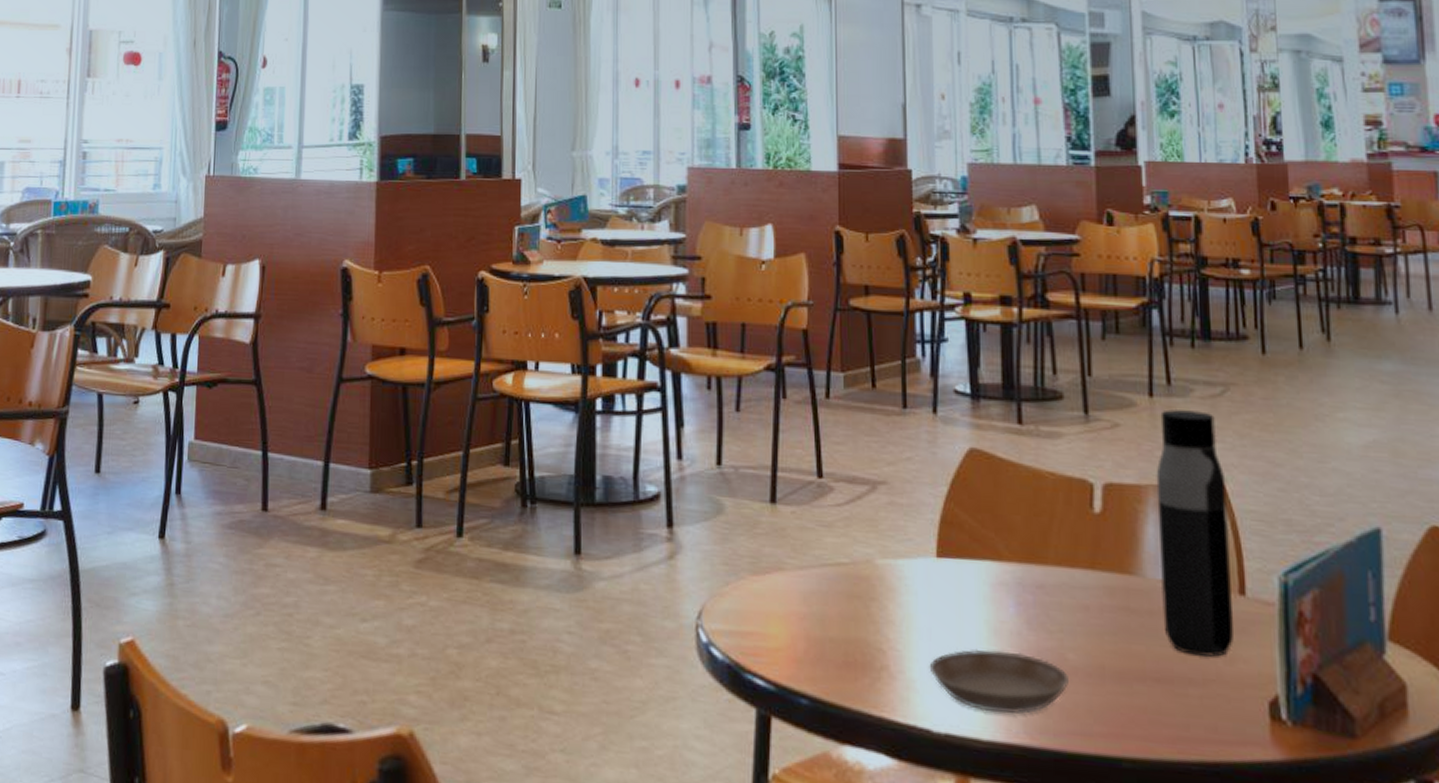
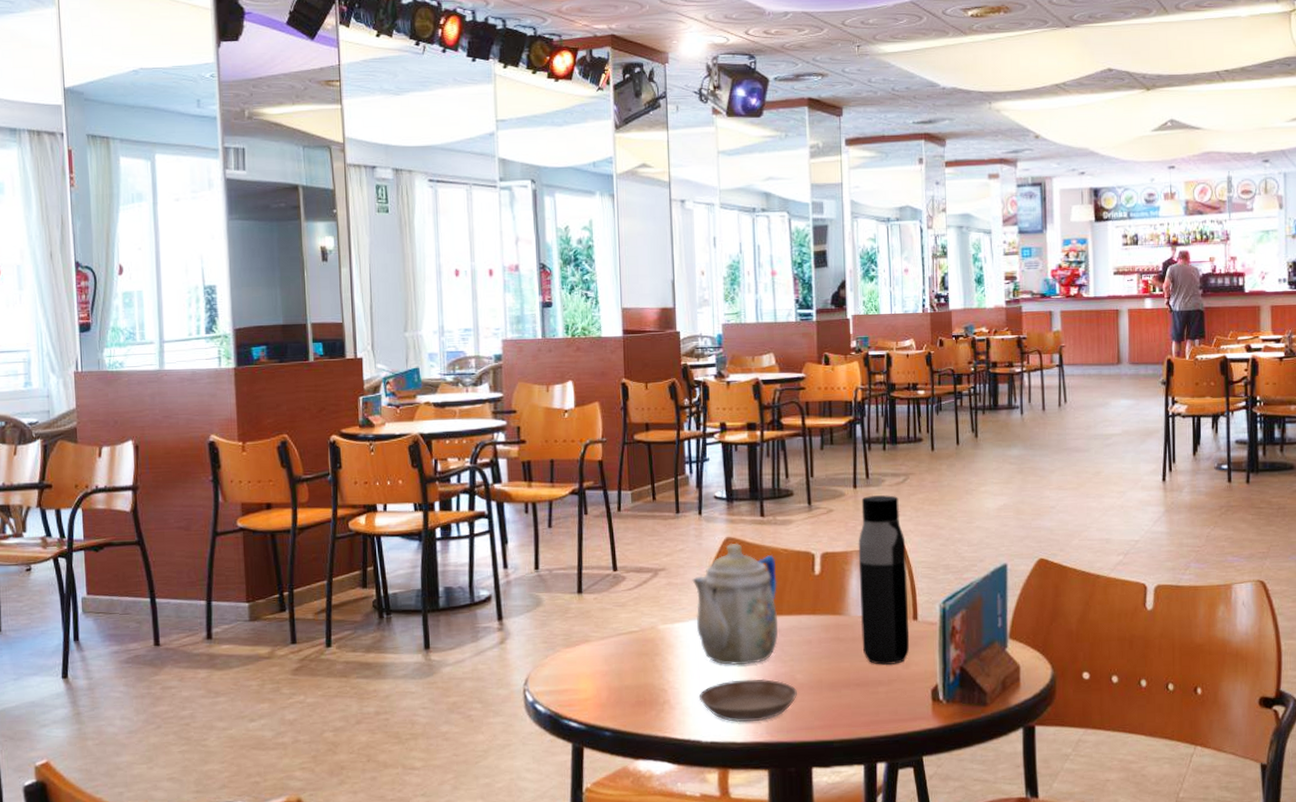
teapot: none [923,456,1042,630] -> present [692,542,778,665]

